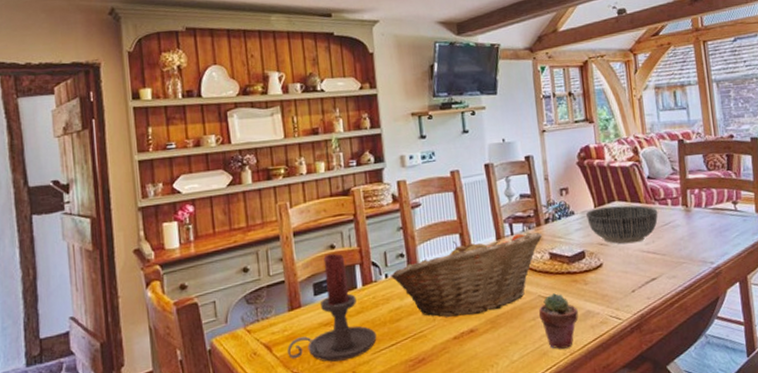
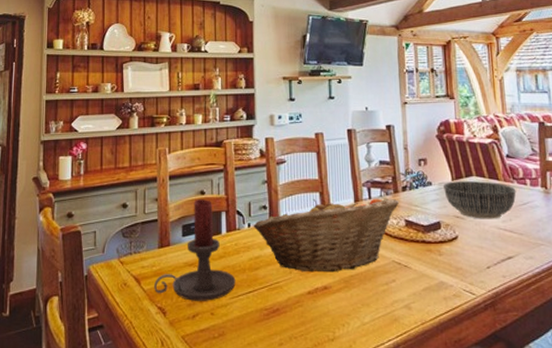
potted succulent: present [539,293,579,349] -> none [392,260,431,317]

